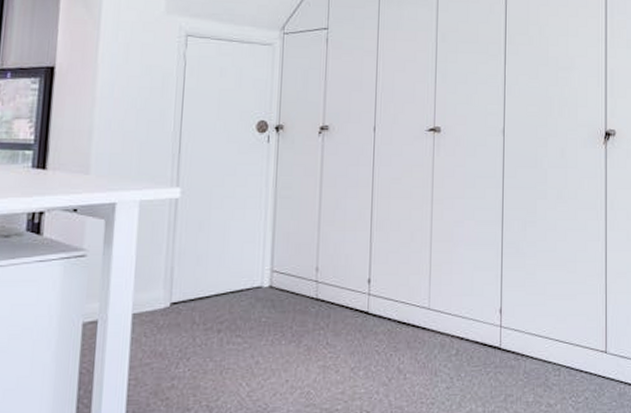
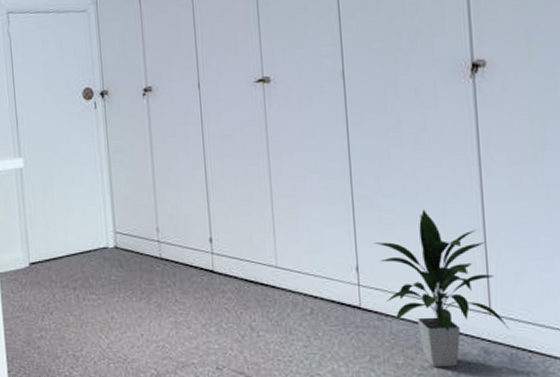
indoor plant: none [516,256,619,403] -> present [373,209,509,367]

